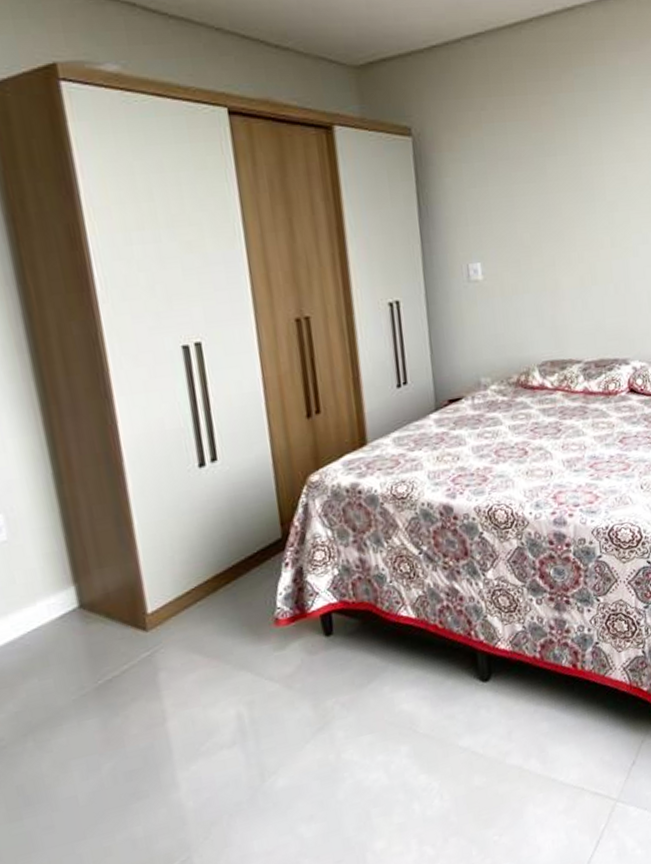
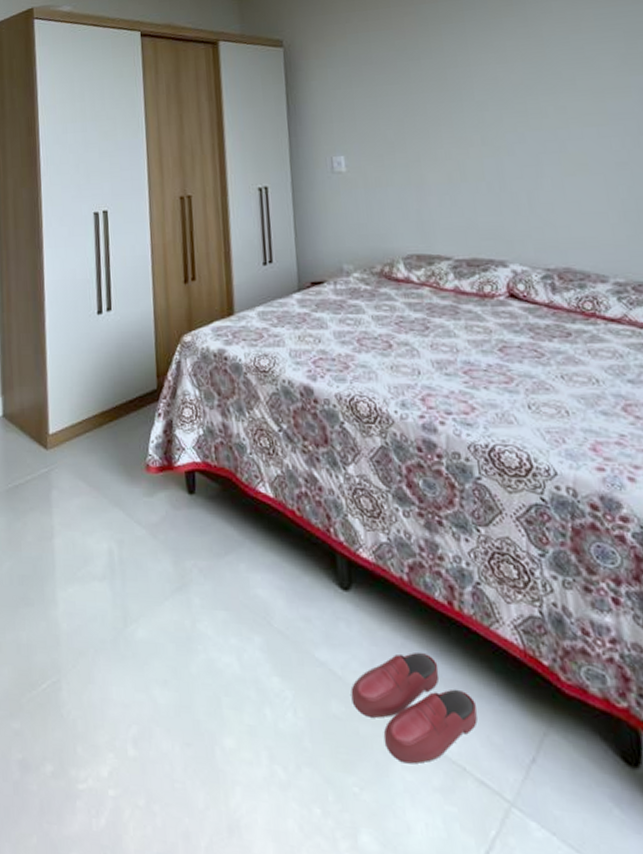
slippers: none [491,711,593,803] -> present [351,653,477,764]

